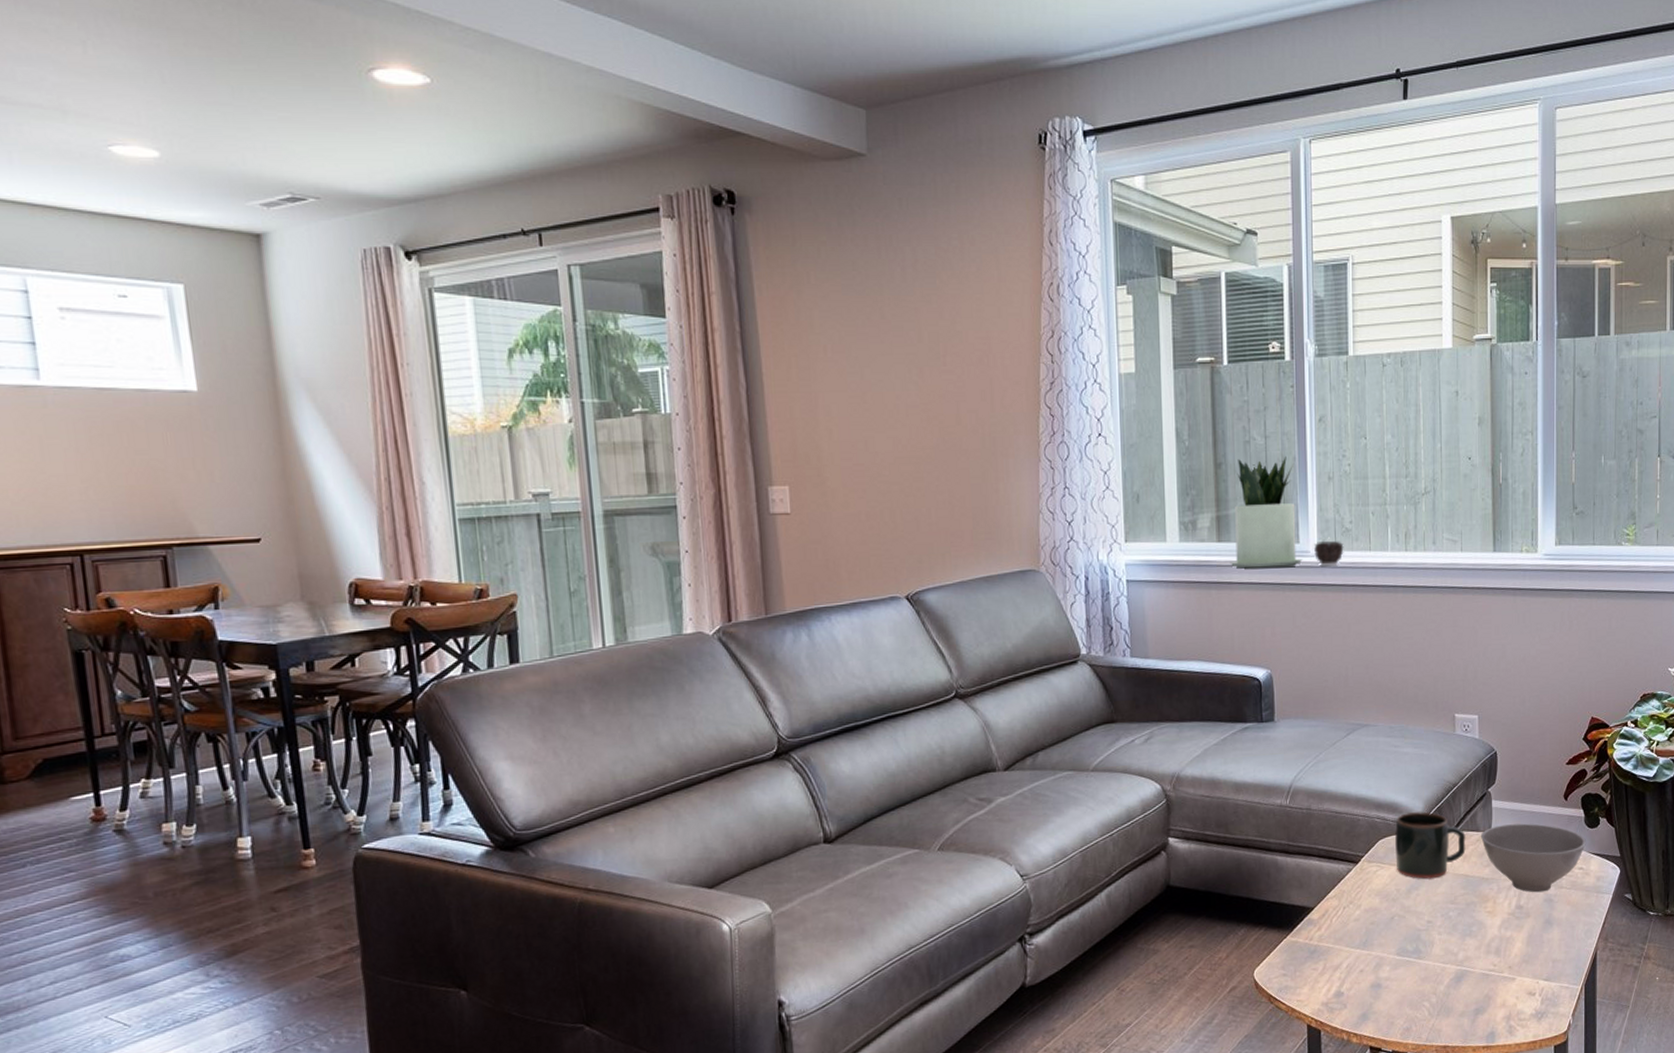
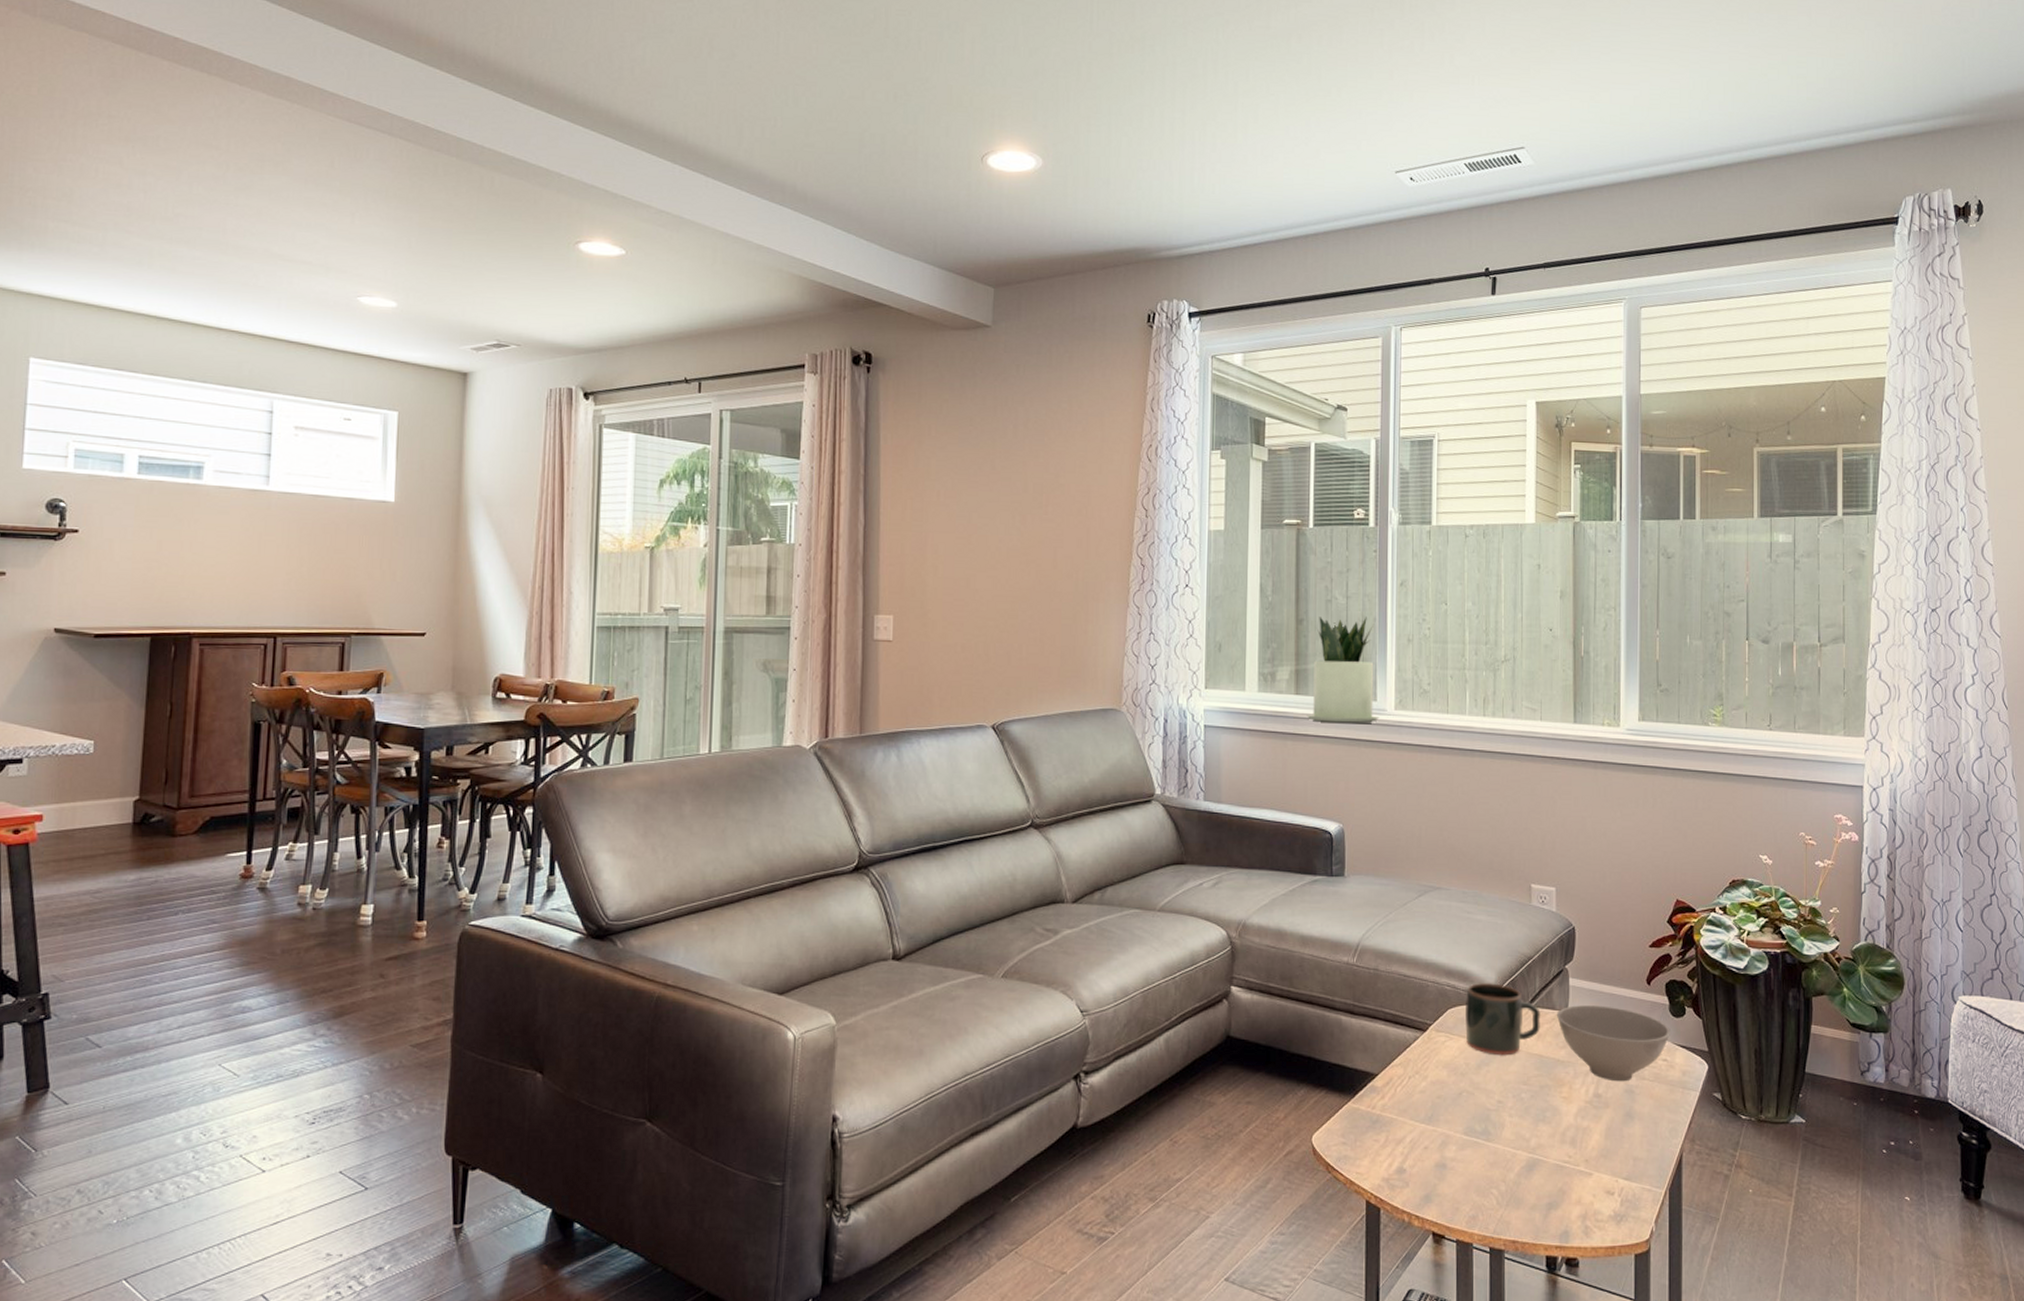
candle: present [1314,536,1344,566] -> none [1391,696,1421,726]

